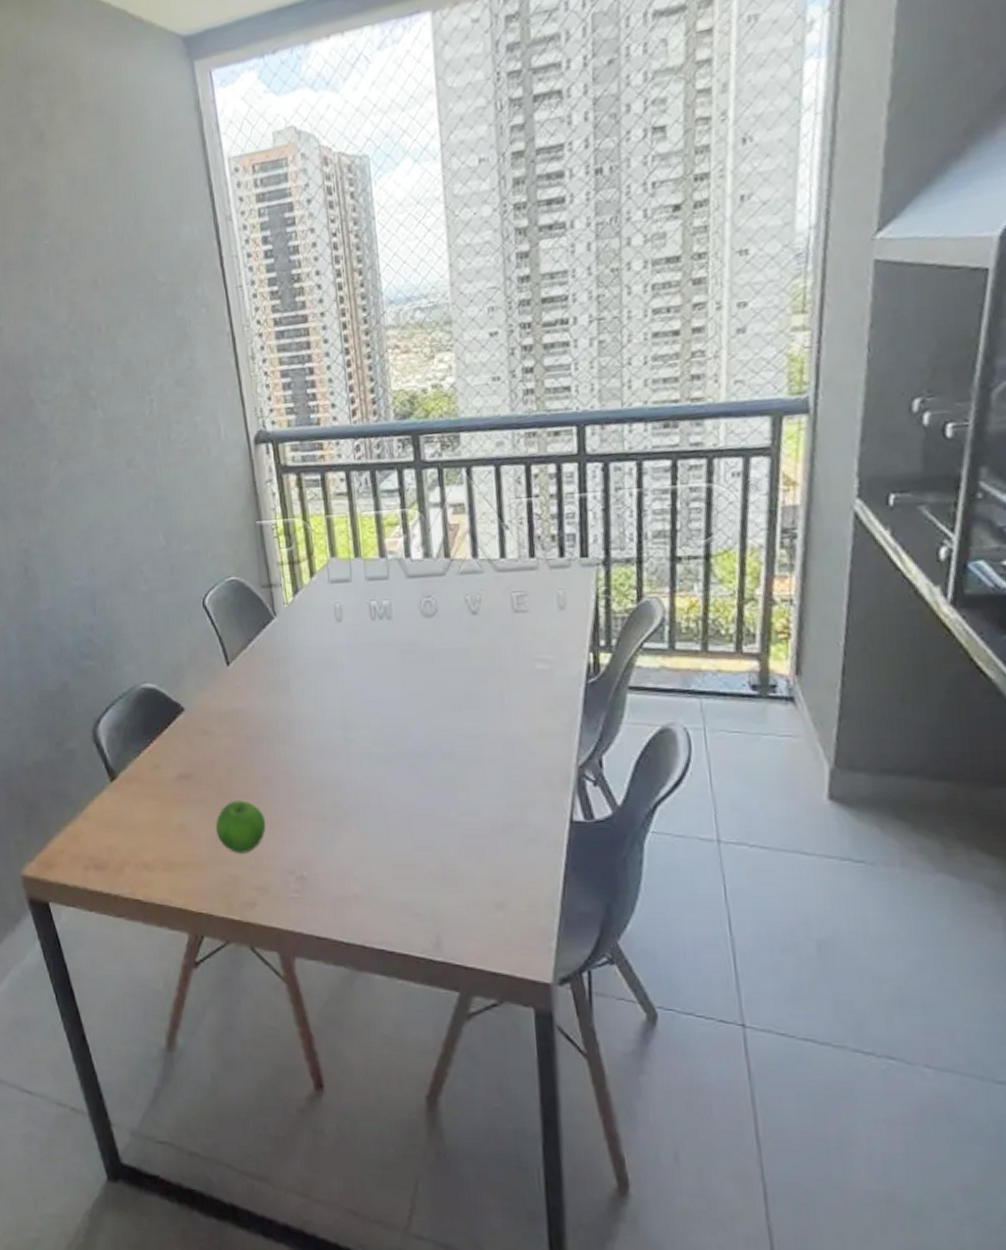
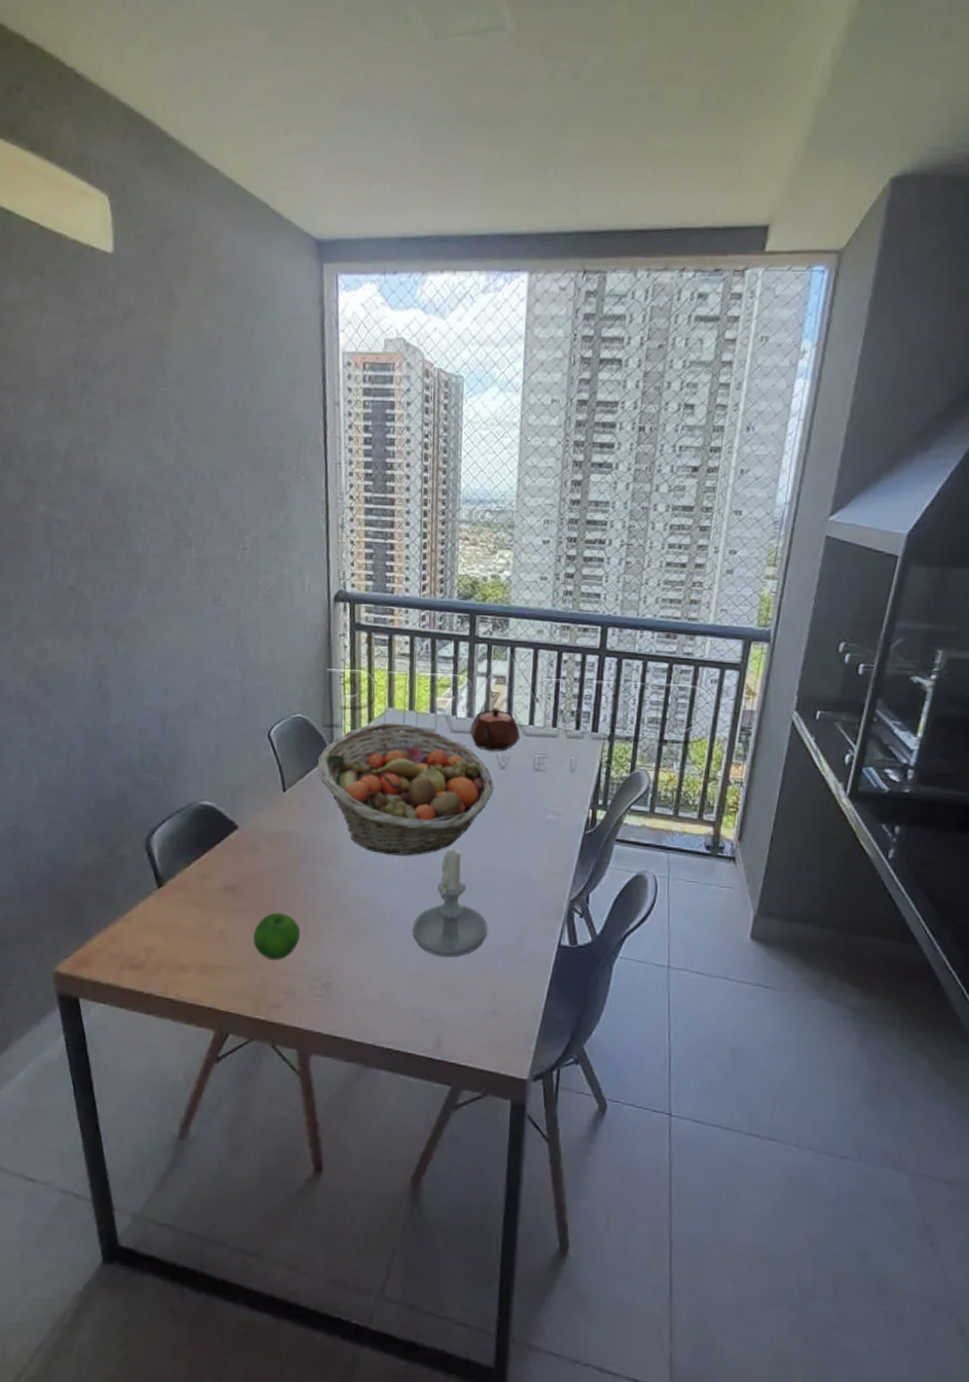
fruit basket: none [260,573,467,727] -> present [317,722,494,856]
candle: none [390,711,481,842] -> present [412,846,488,957]
teapot: none [428,541,491,595] -> present [469,707,521,751]

